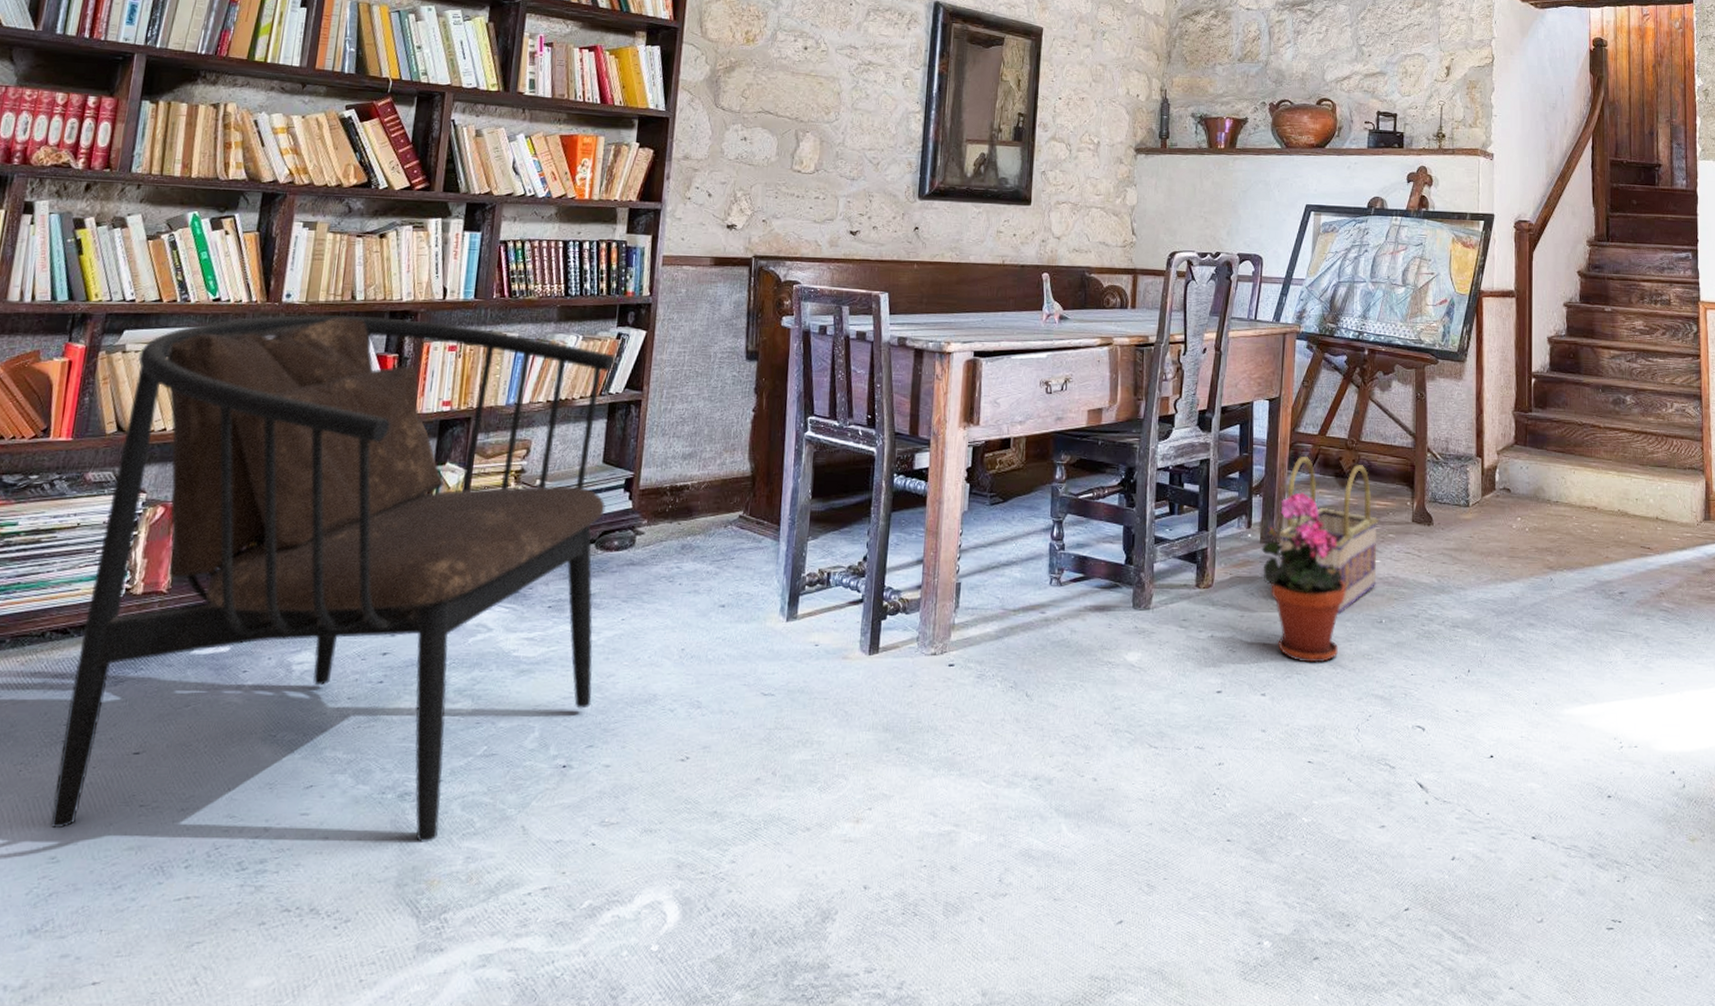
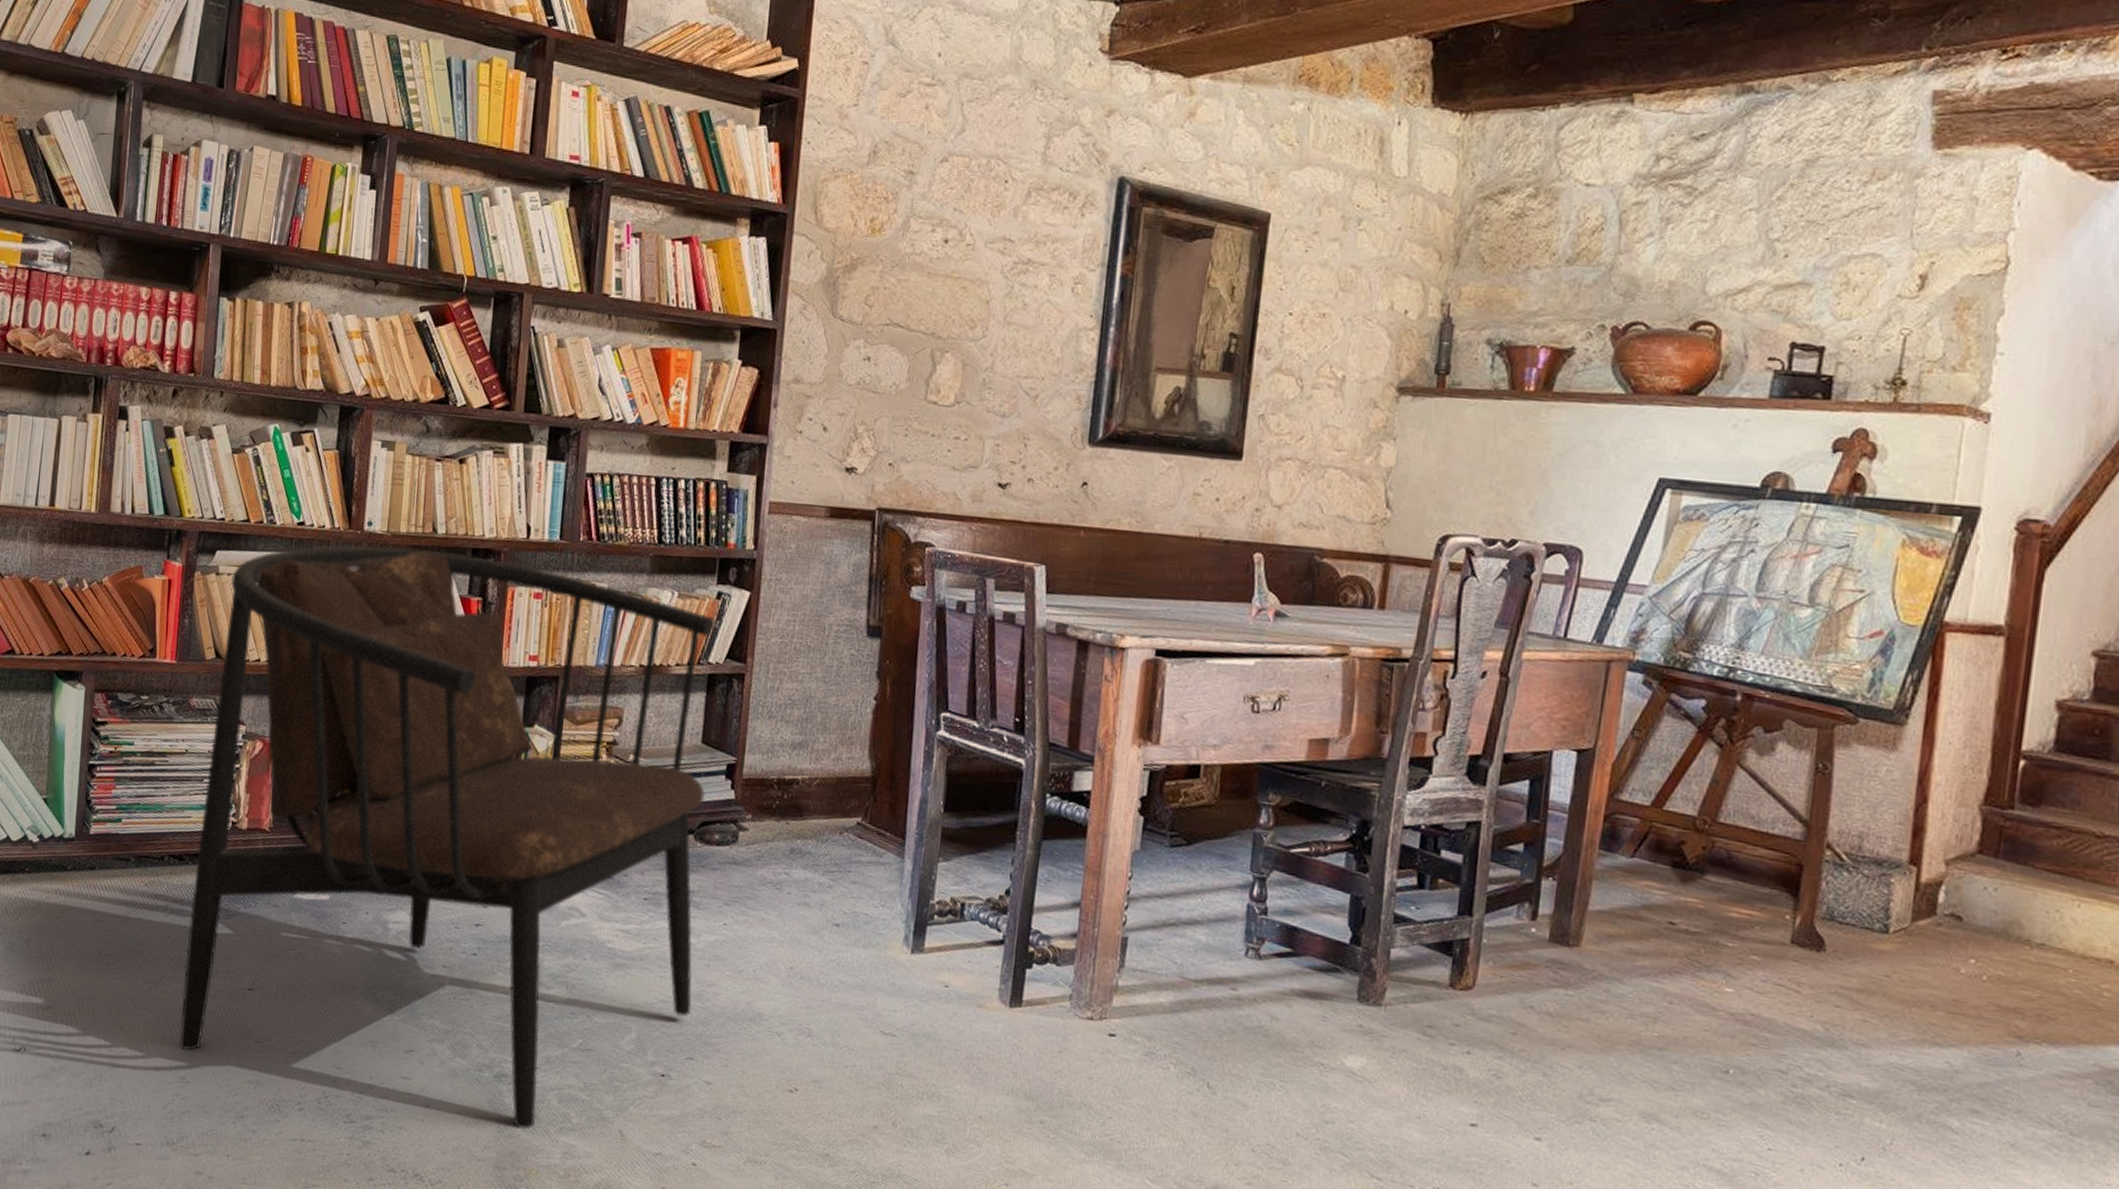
potted plant: present [1261,492,1346,663] -> none [1549,881,1677,1113]
basket: present [1278,457,1379,615] -> none [1577,833,1737,1054]

